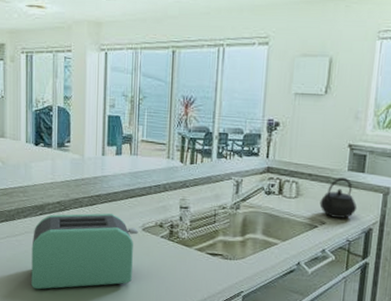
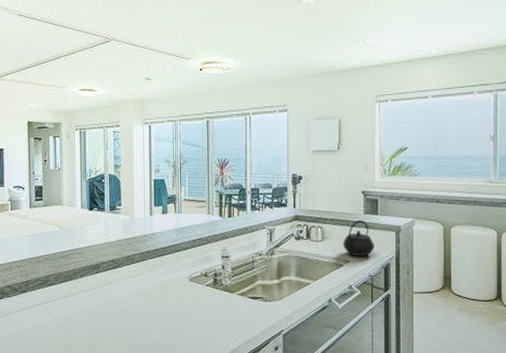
toaster: present [31,213,139,290] -> none [88,267,186,345]

